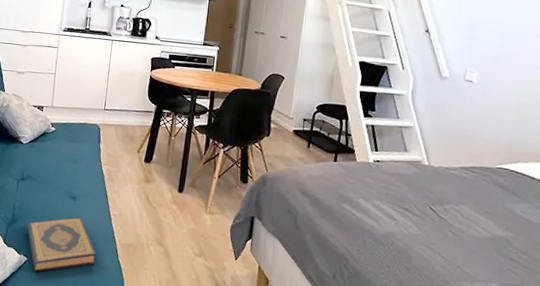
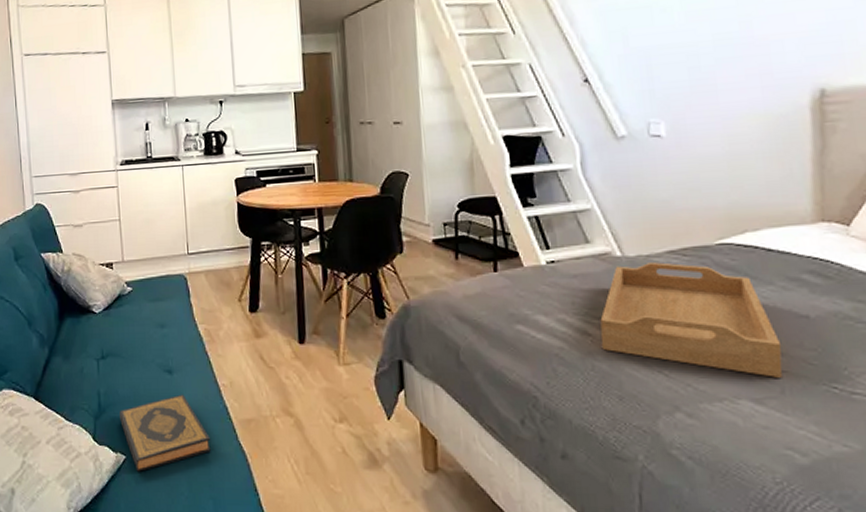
serving tray: none [401,172,528,271] -> present [600,262,783,378]

